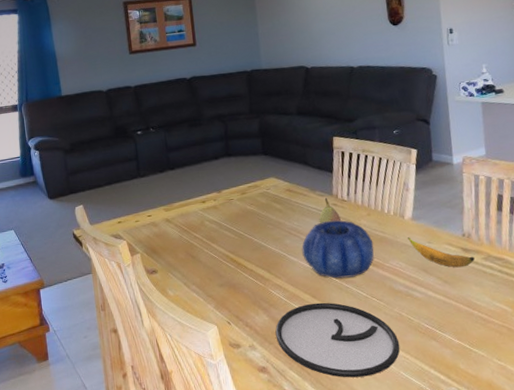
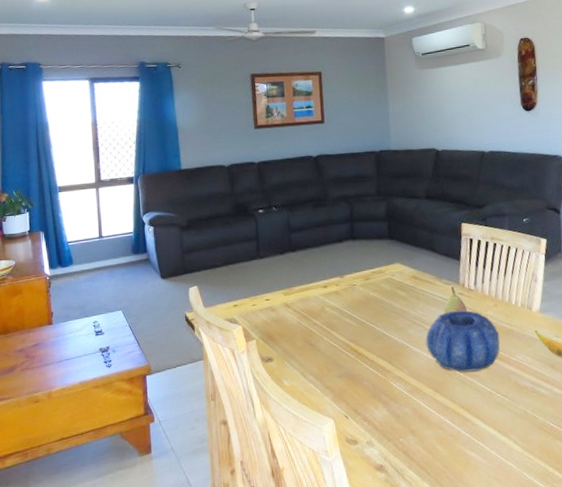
plate: present [275,302,400,378] -> none [395,397,524,479]

